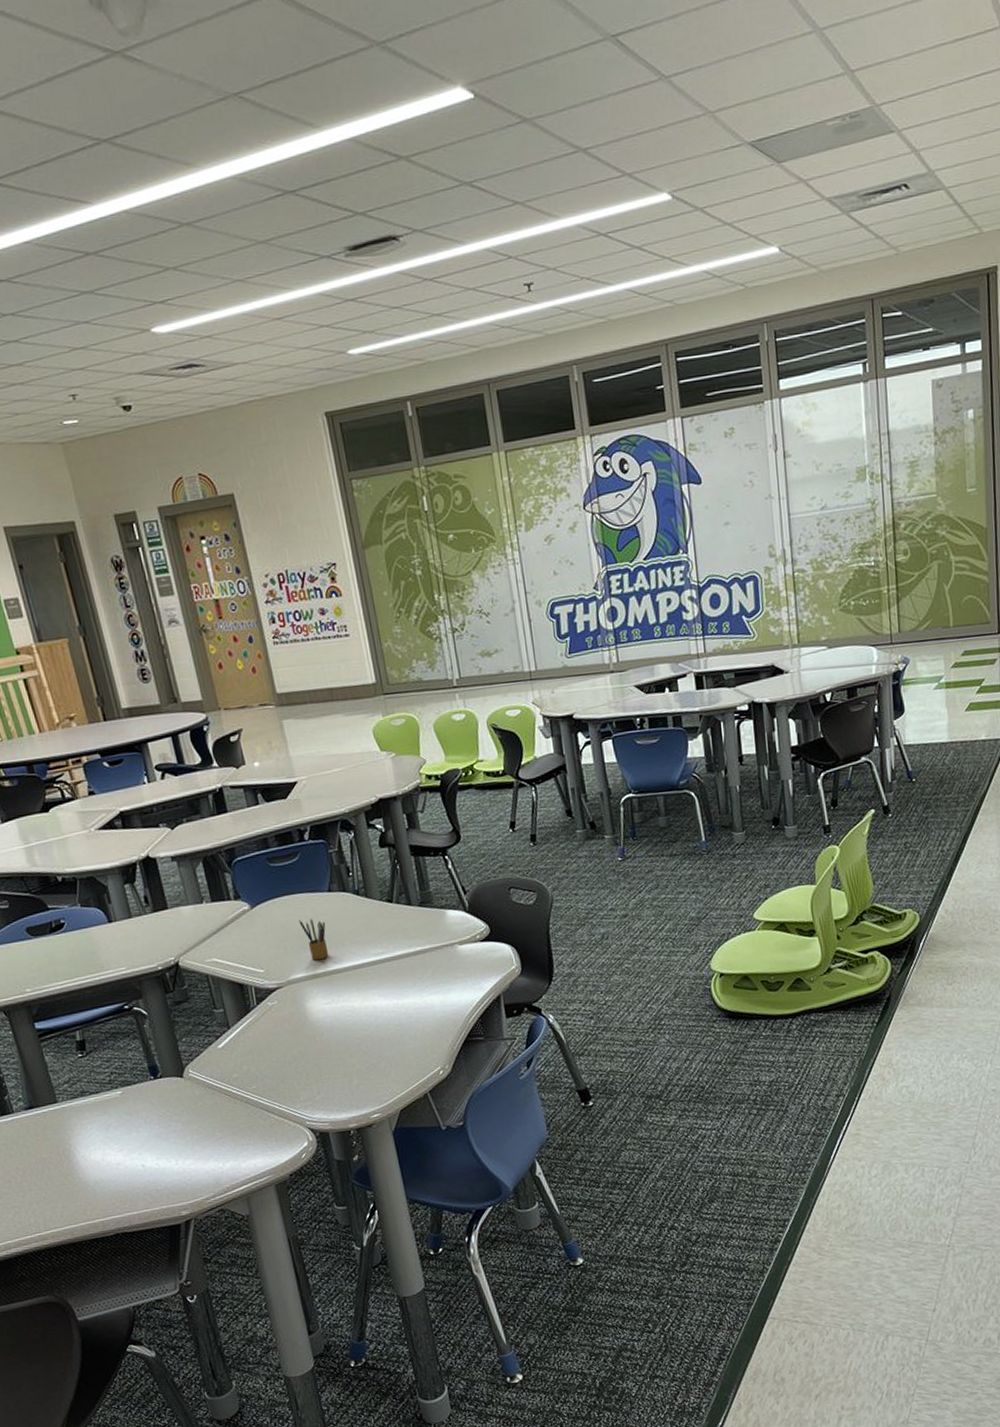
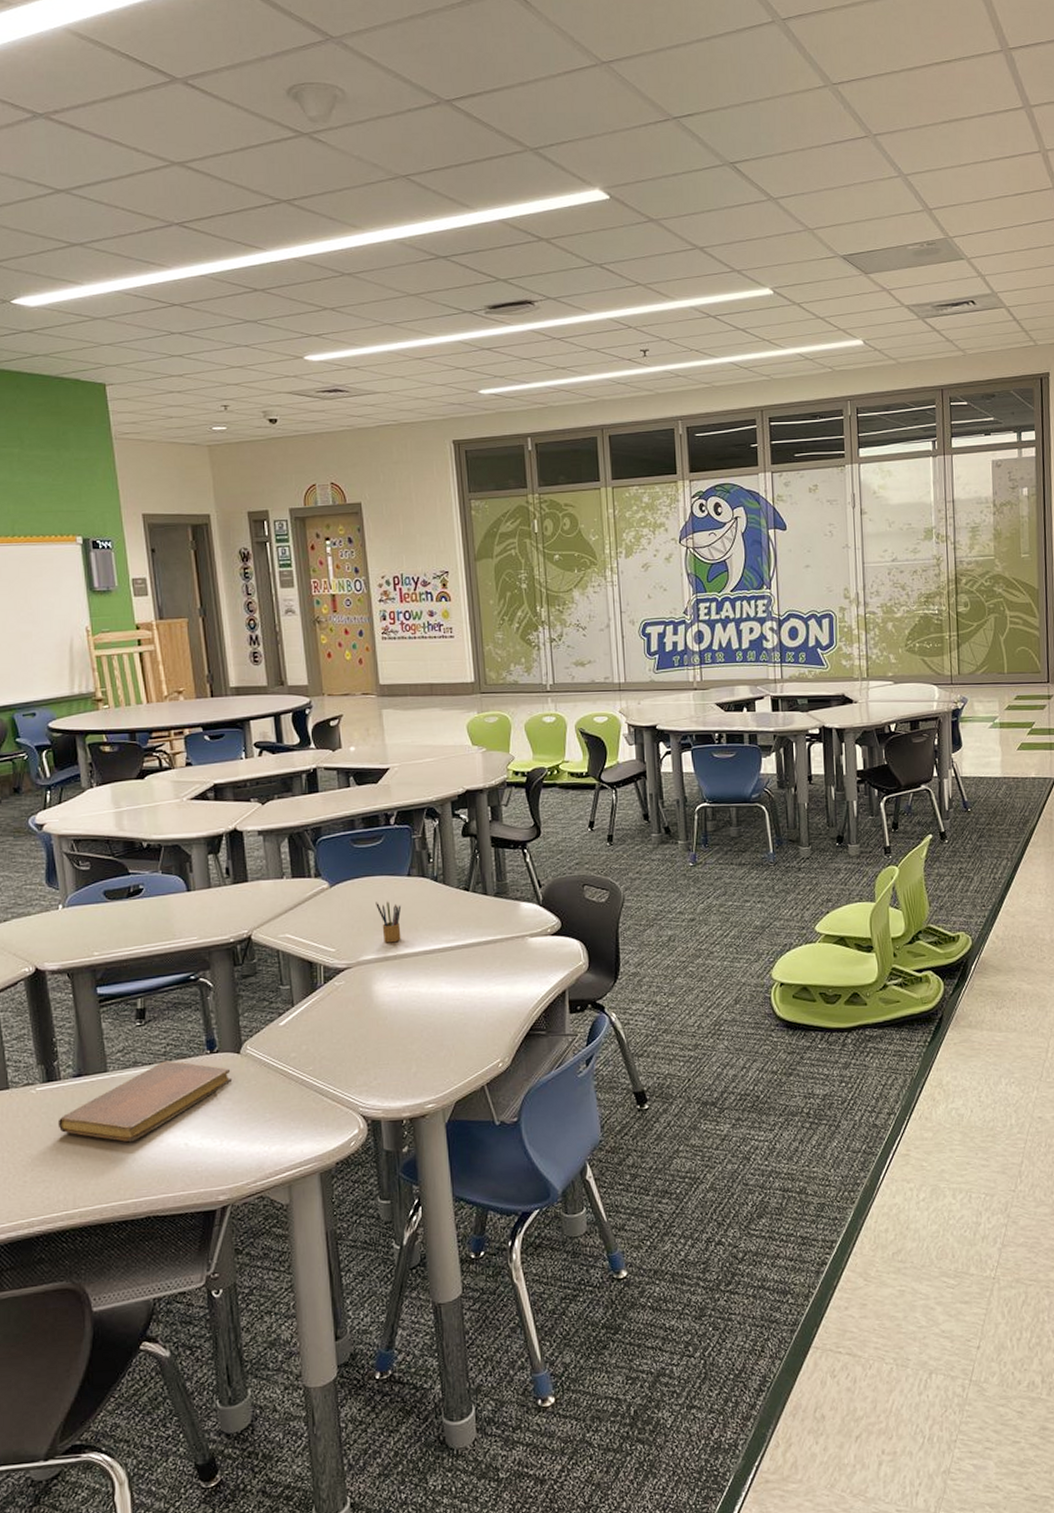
notebook: none [17,1088,179,1167] -> present [57,1060,233,1143]

